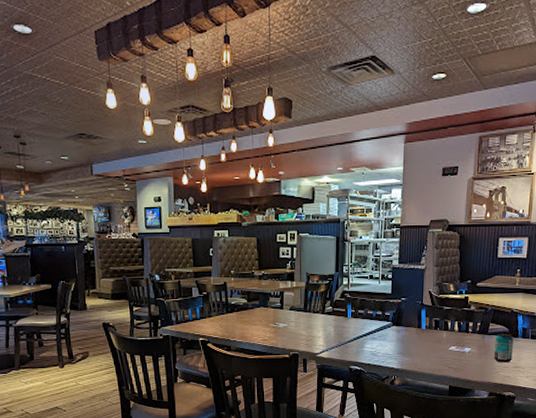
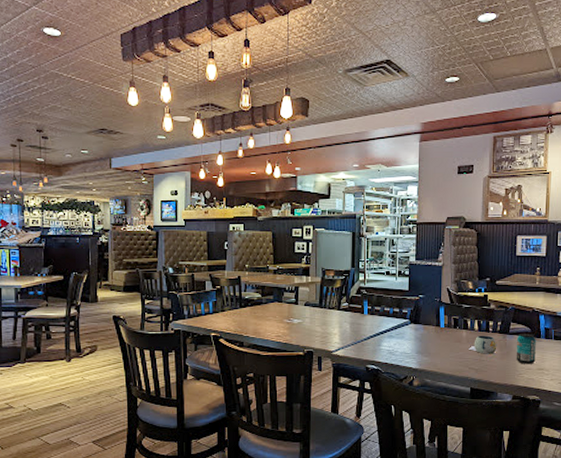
mug: none [453,336,476,354] -> present [474,335,497,354]

